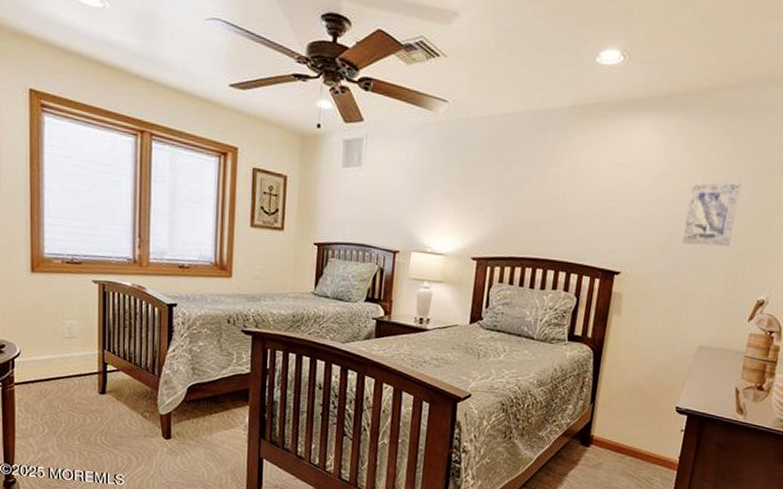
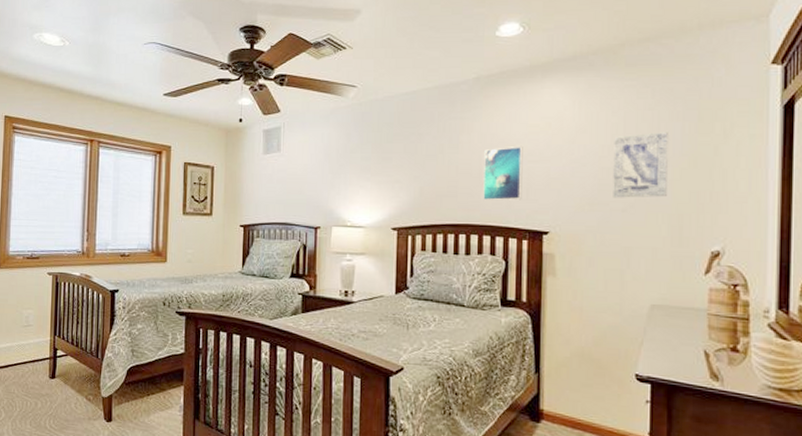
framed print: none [563,183,608,239] -> present [483,147,523,201]

